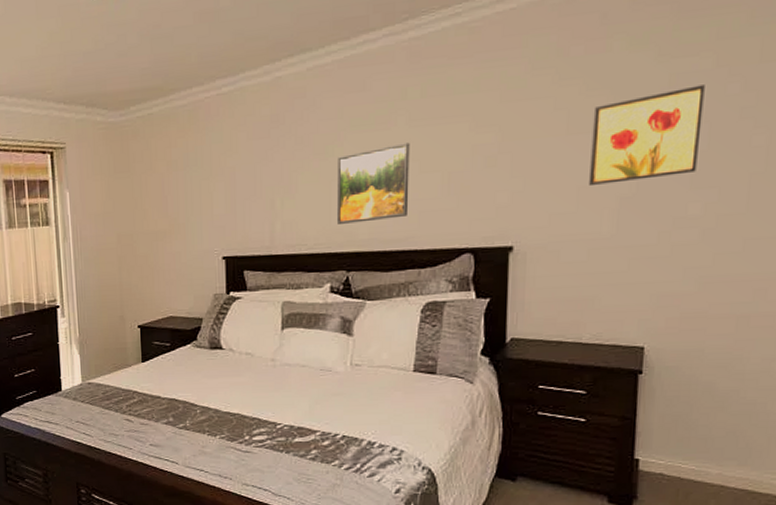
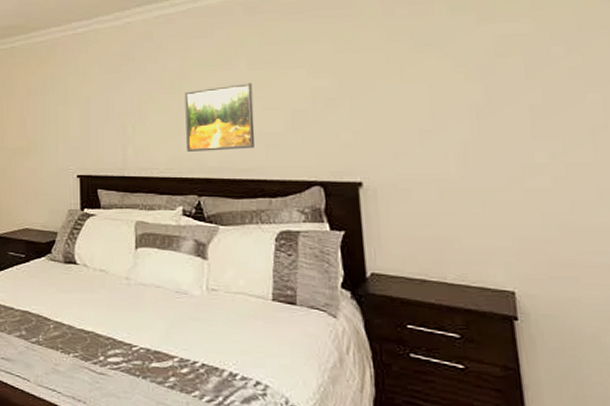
wall art: present [588,85,705,185] -> none [424,46,536,129]

